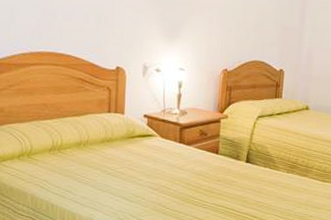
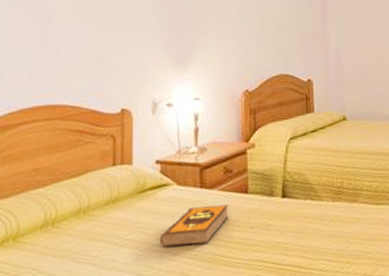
hardback book: none [143,156,201,186] -> present [159,204,229,248]

